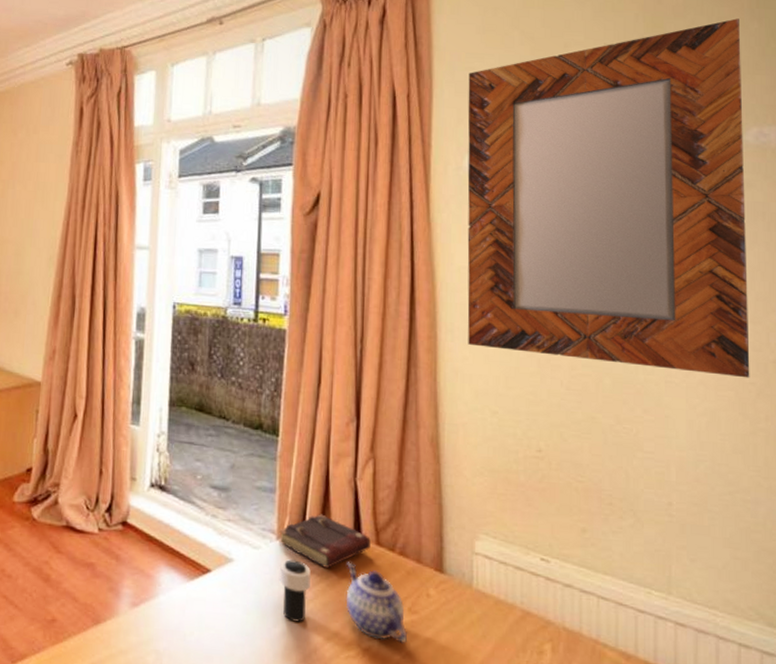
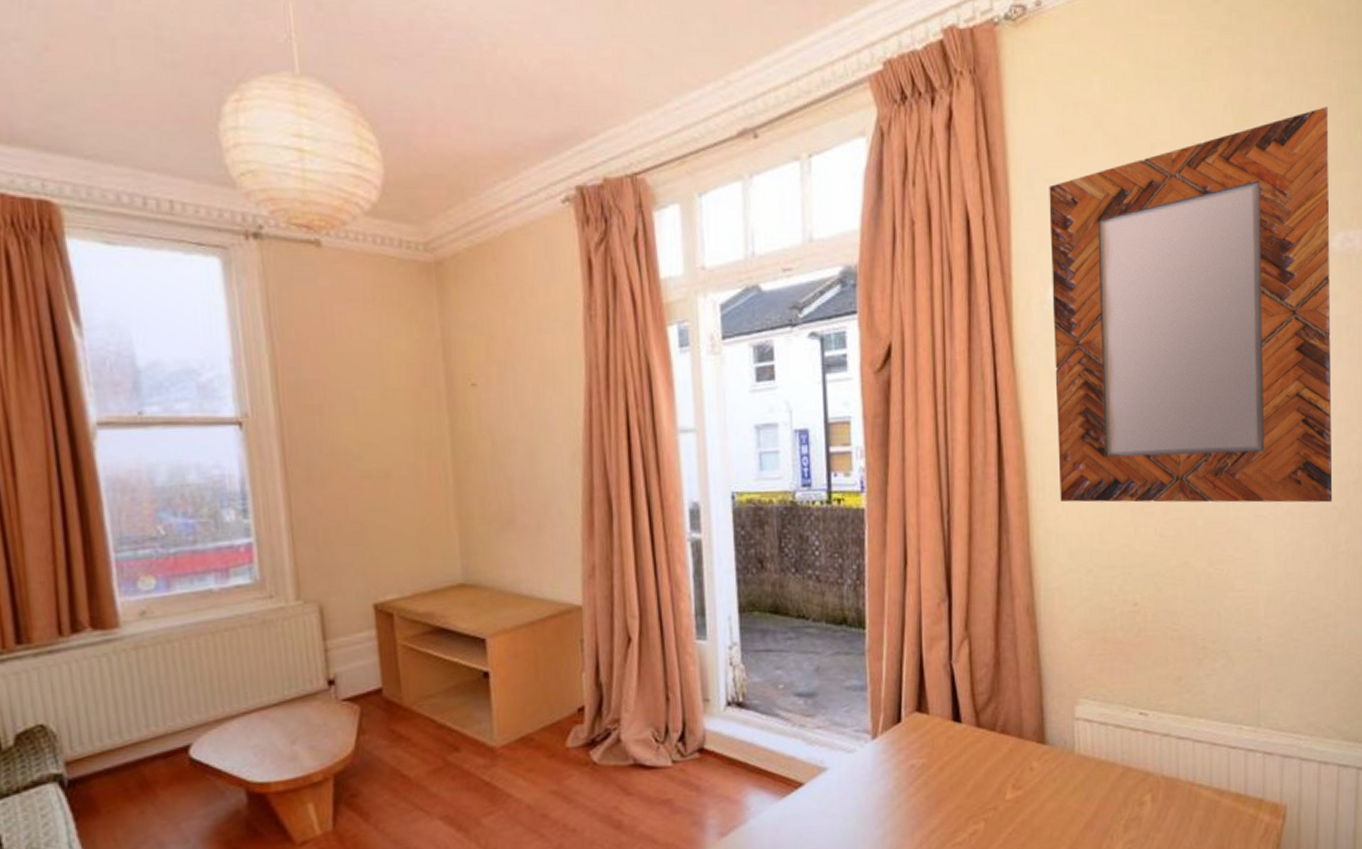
book: present [279,514,372,568] -> none [874,704,972,760]
cup: present [279,559,311,622] -> none [877,757,911,820]
teapot: present [346,562,408,643] -> none [947,749,1013,822]

